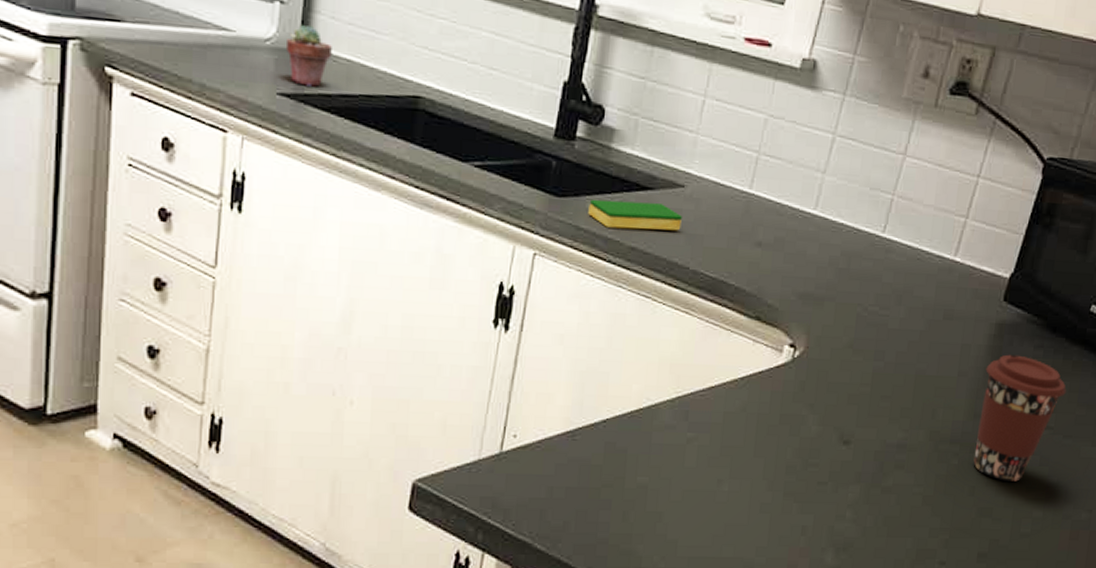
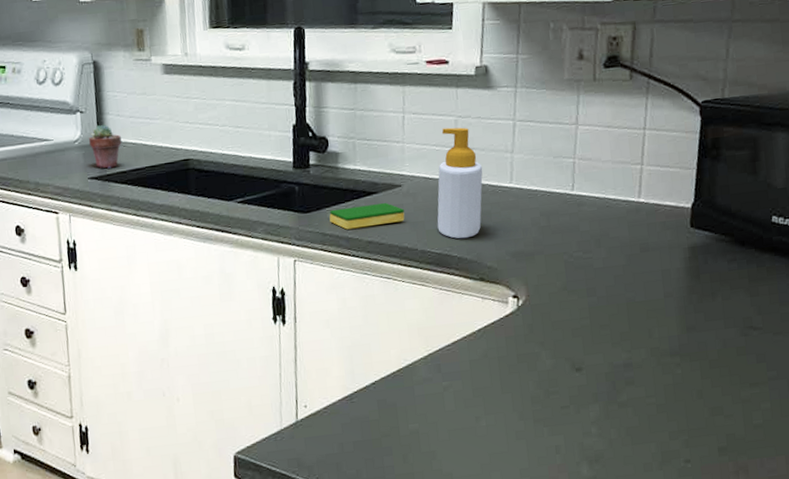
soap bottle: none [718,126,786,266] -> present [437,127,483,239]
coffee cup: present [973,354,1066,482] -> none [688,270,767,382]

